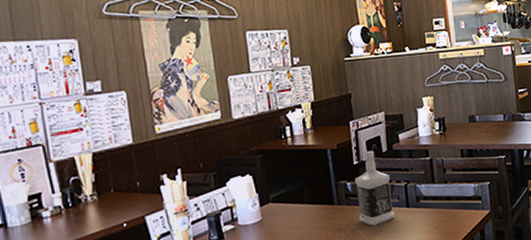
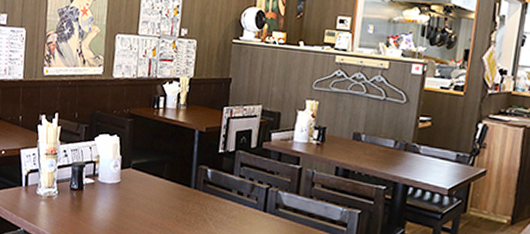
bottle: present [355,150,396,226] -> none [212,142,253,221]

